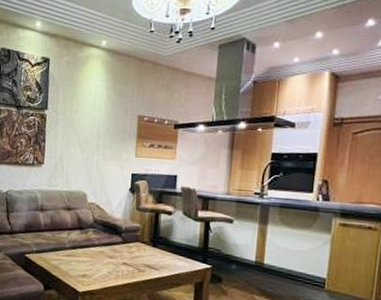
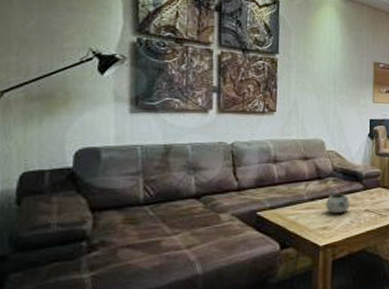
decorative bowl: none [86,240,109,263] -> present [326,189,350,213]

